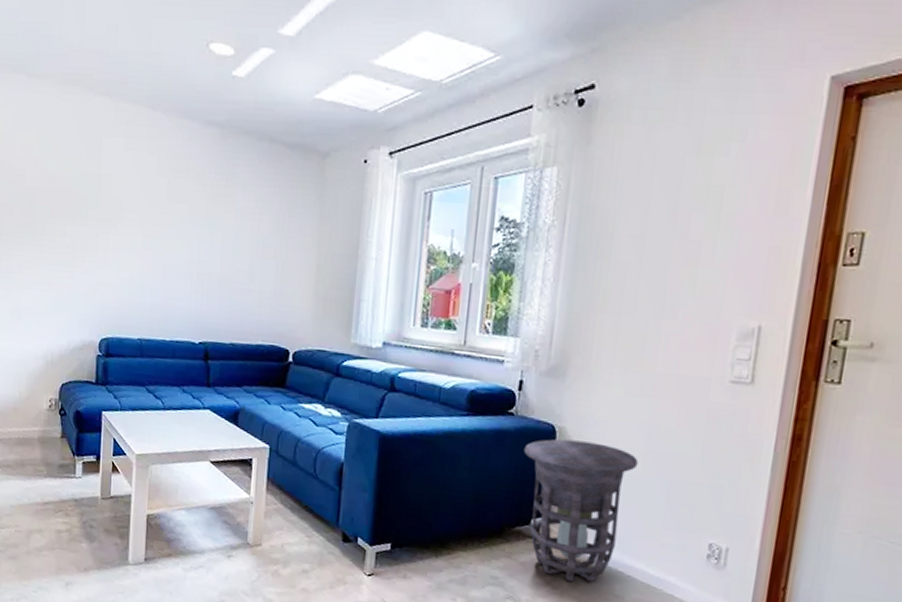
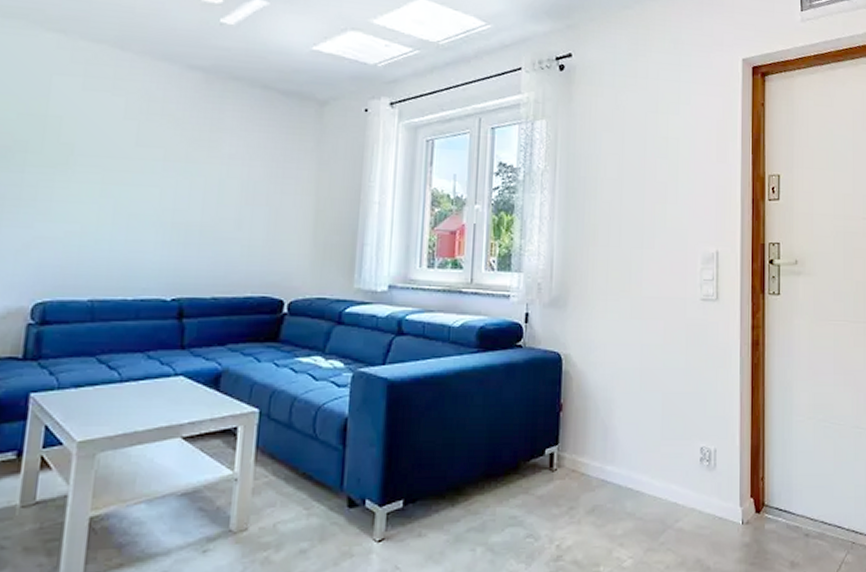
side table: present [523,439,638,583] -> none [533,366,635,508]

